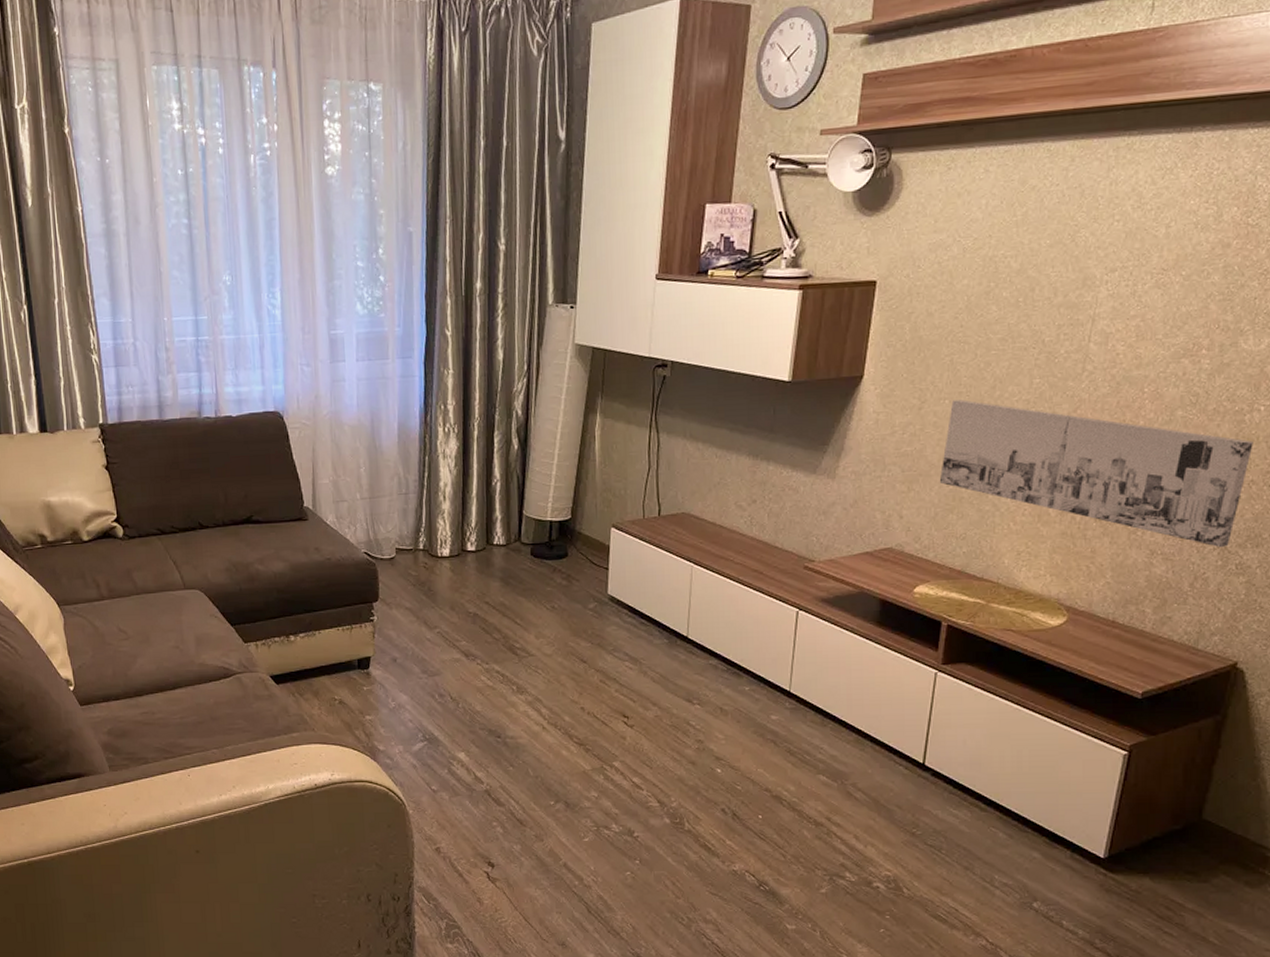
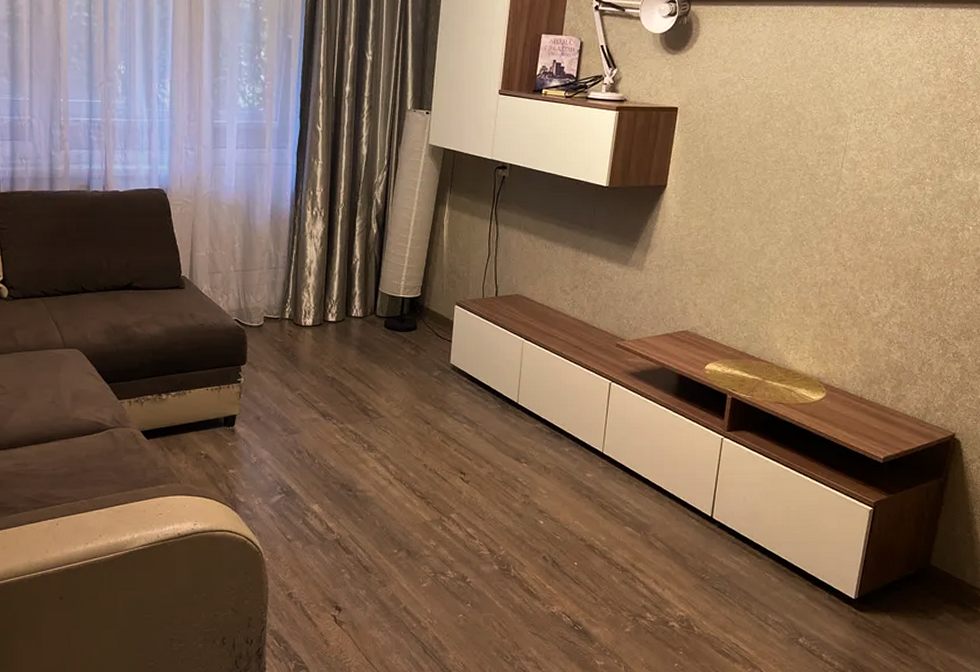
wall art: present [939,400,1253,548] -> none [726,209,965,340]

